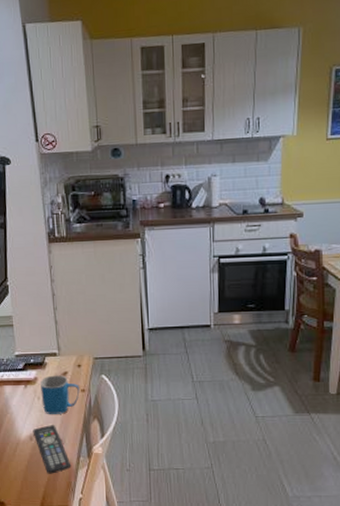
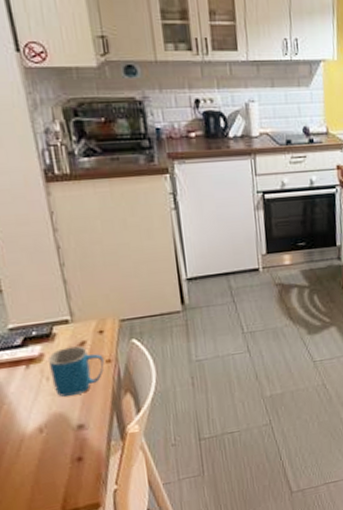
remote control: present [32,424,72,474] -> none [42,407,100,470]

